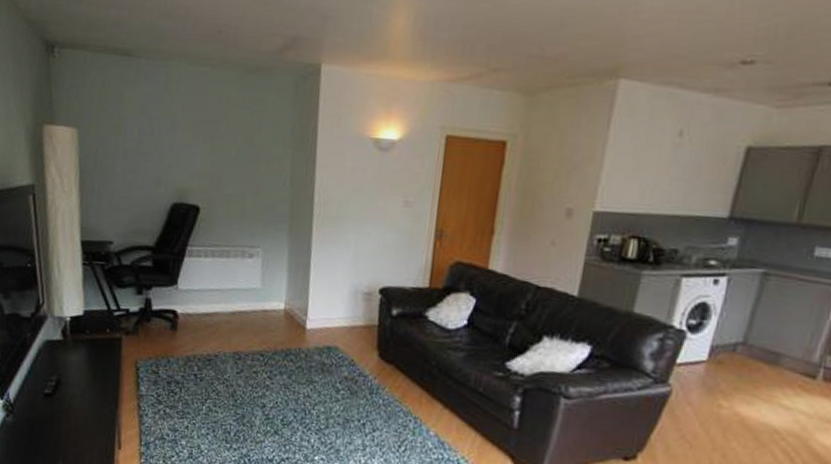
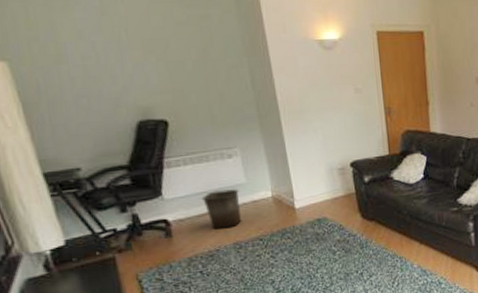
waste bin: none [213,290,252,335] -> present [201,189,241,230]

